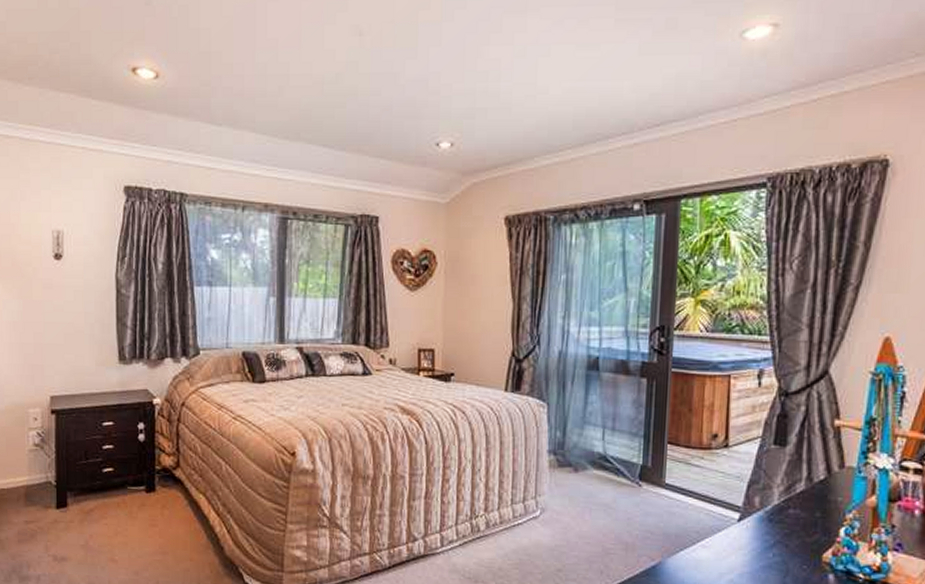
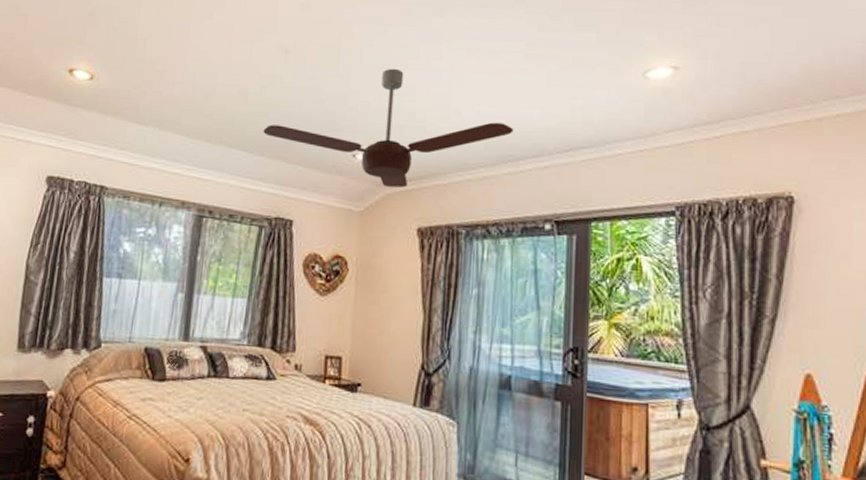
ceiling fan: none [342,45,603,175] -> present [263,68,514,188]

